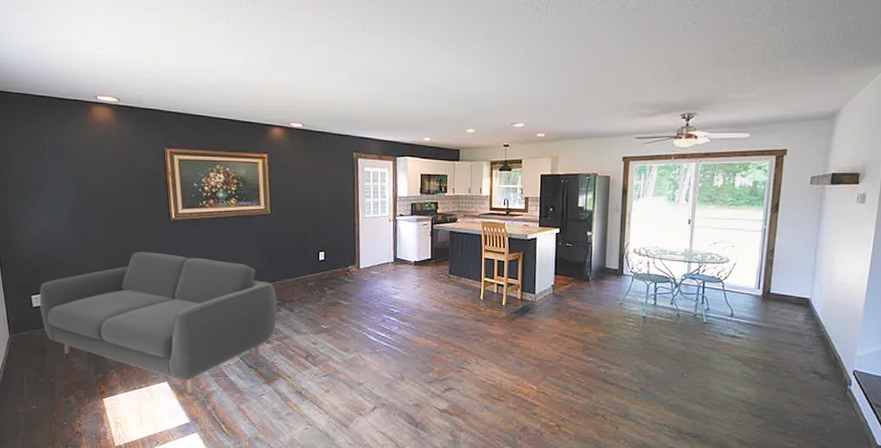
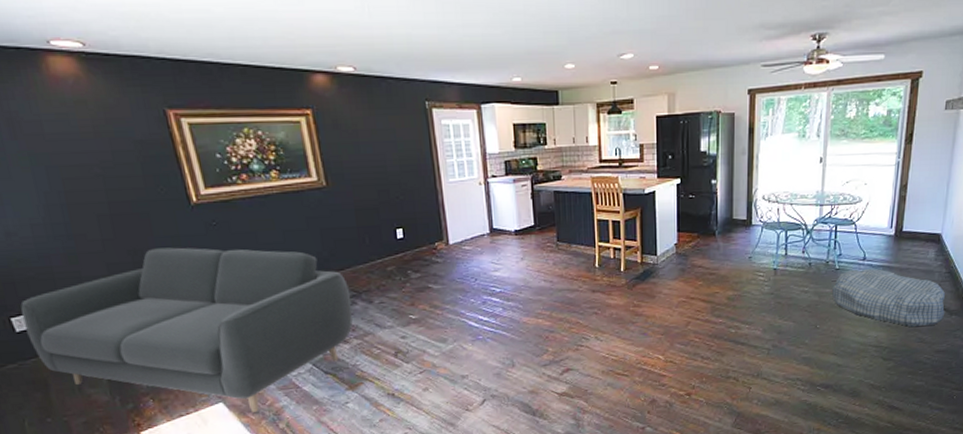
dog bed: none [700,324,816,388] -> present [832,269,945,328]

